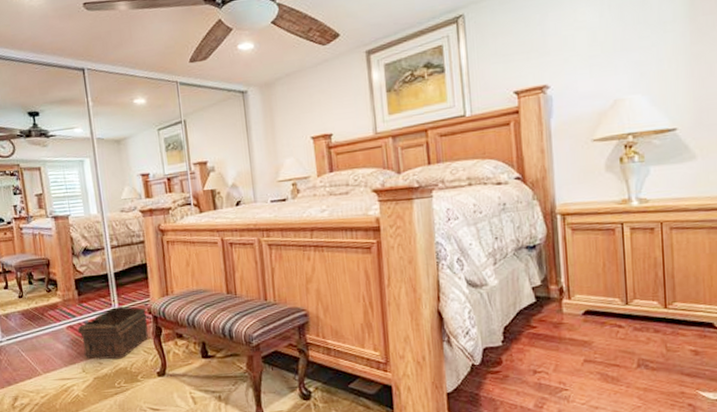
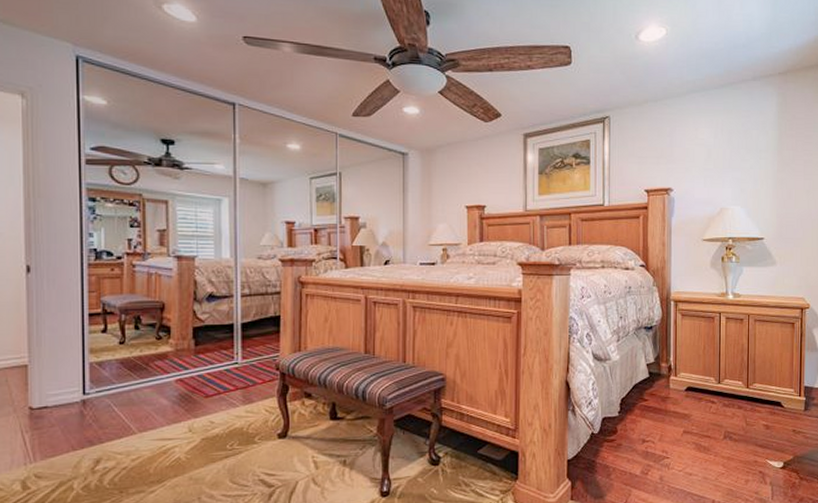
basket: present [72,306,148,360] -> none [183,360,274,419]

